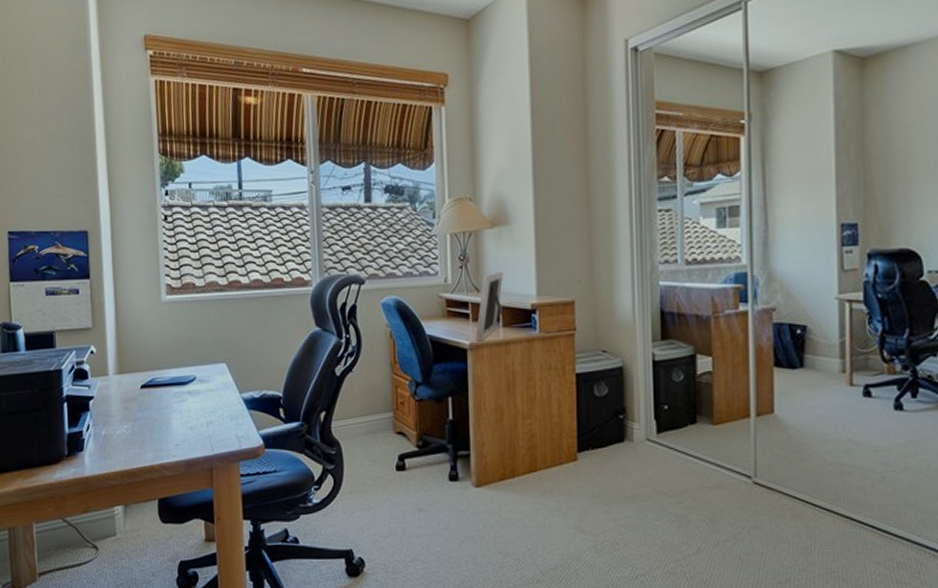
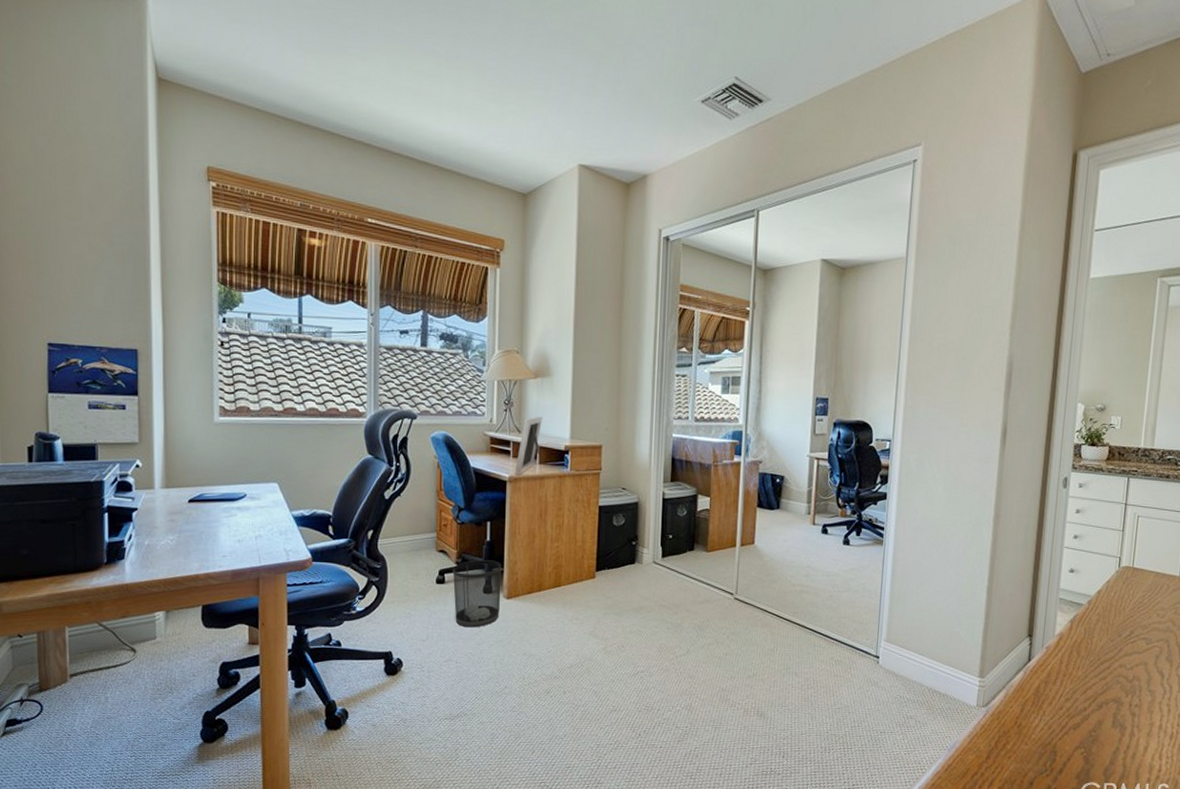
waste bin: none [413,442,469,522] -> present [452,560,502,628]

